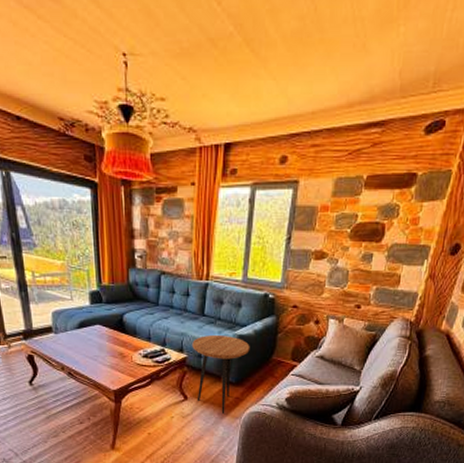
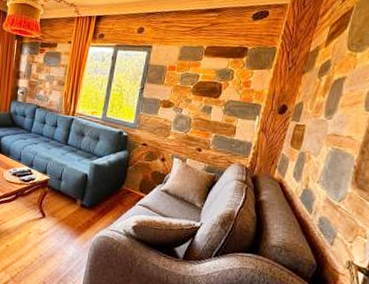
side table: present [192,334,250,413] -> none [53,161,104,235]

